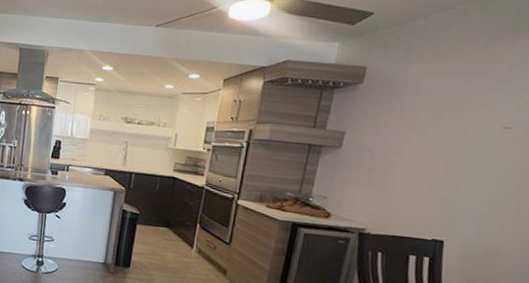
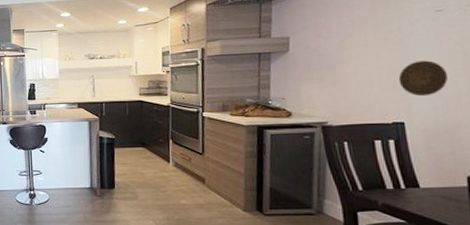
decorative plate: none [447,178,500,217] -> present [398,60,449,97]

